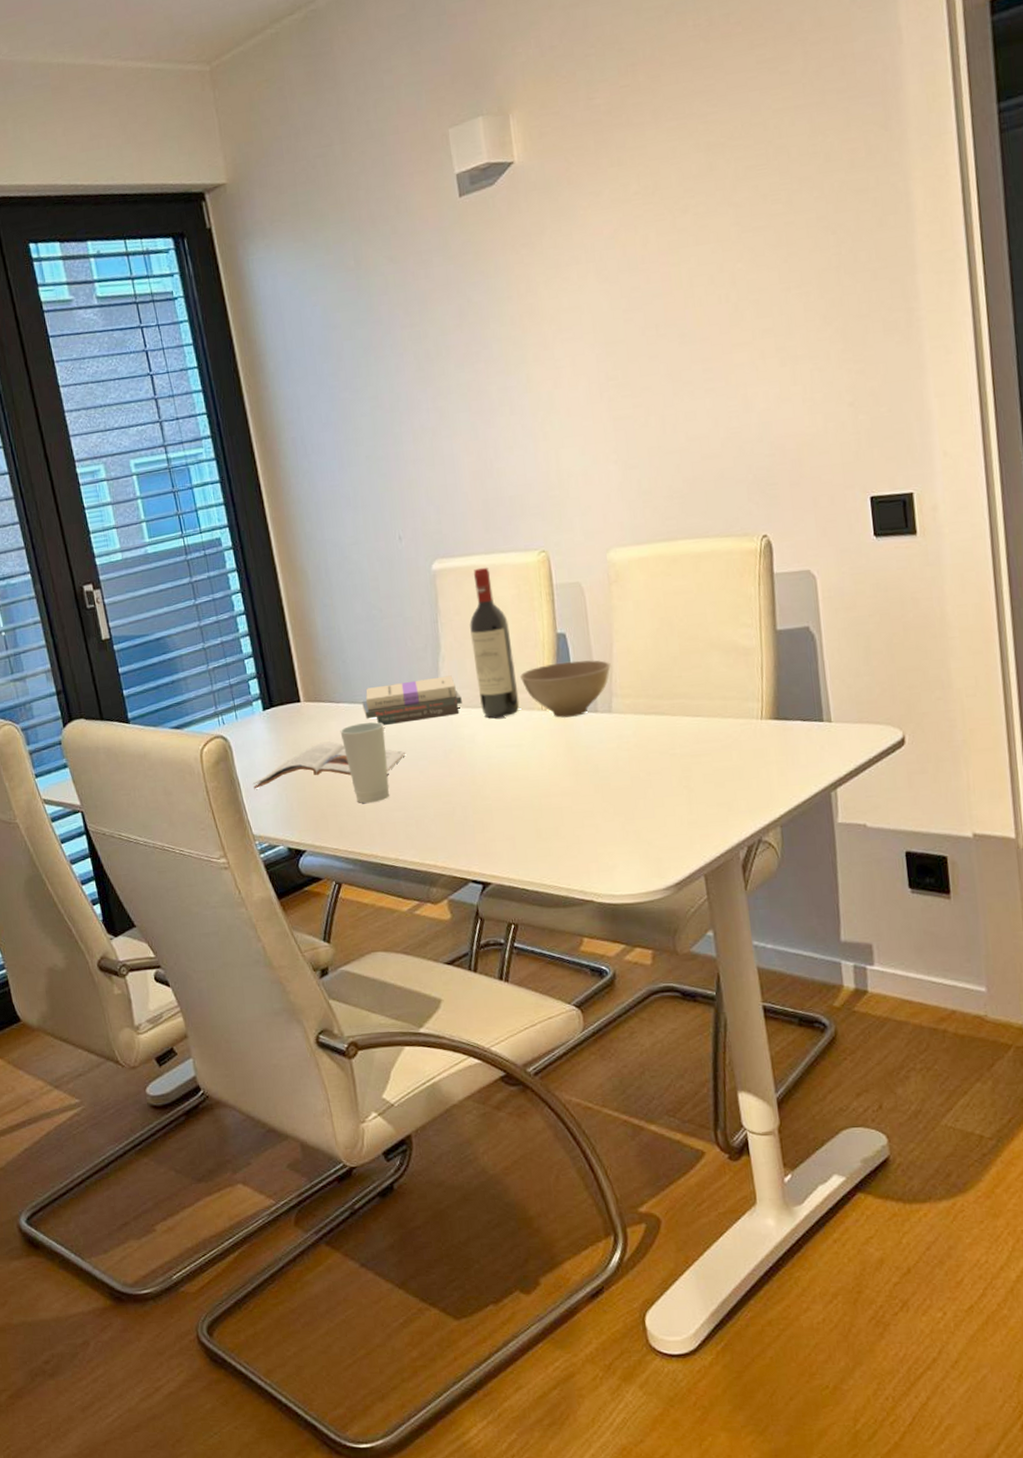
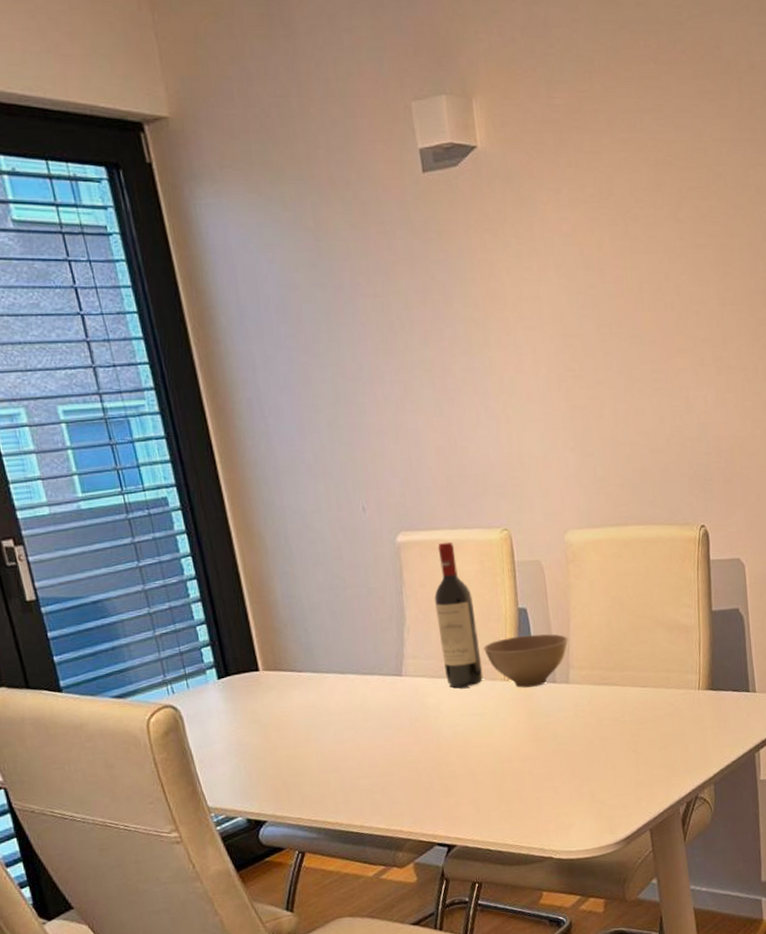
magazine: present [252,741,406,789] -> none [206,711,371,760]
cup: present [340,722,389,804] -> none [302,691,354,772]
books: present [362,675,462,726] -> none [325,646,427,695]

